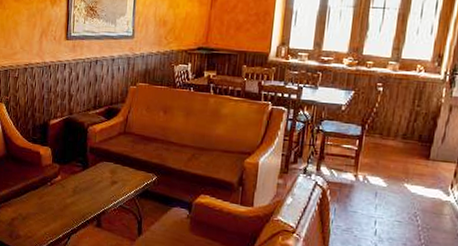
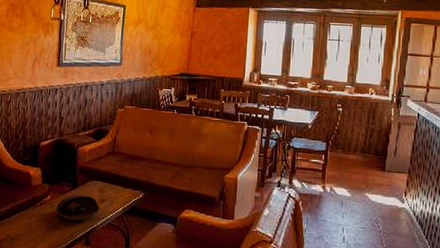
ashtray: none [67,175,111,202] -> present [56,194,100,221]

